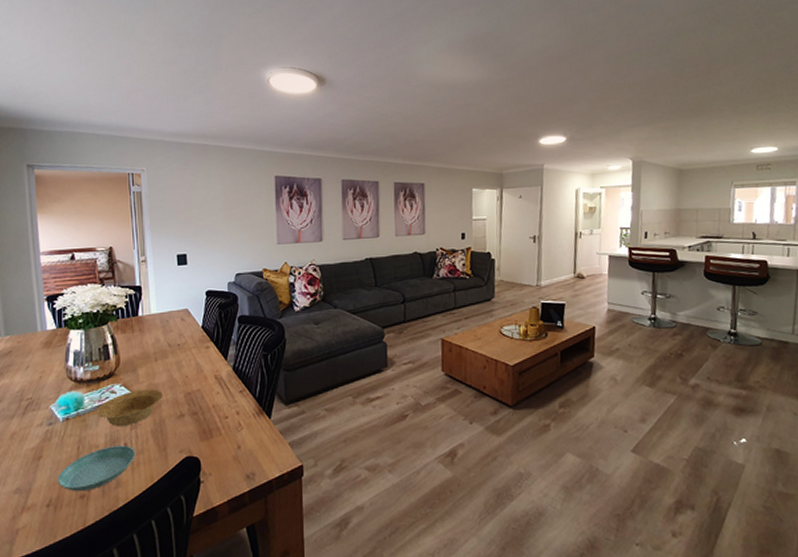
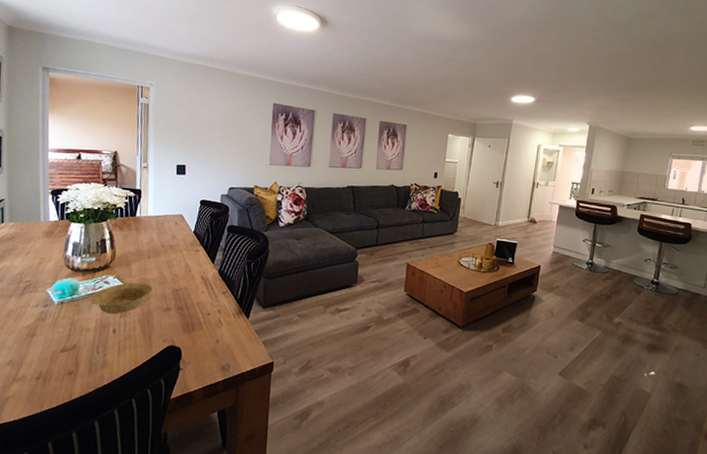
saucer: present [57,445,136,492] -> none [48,330,123,369]

